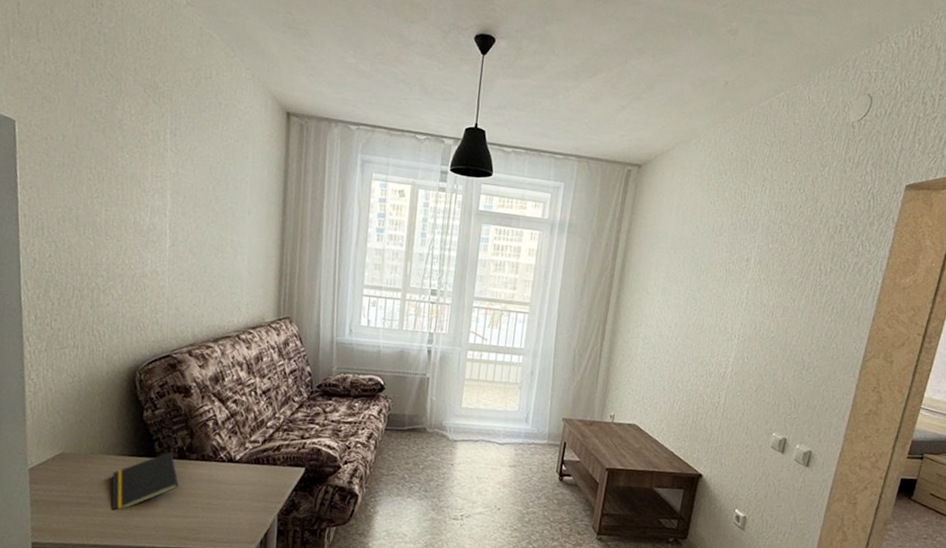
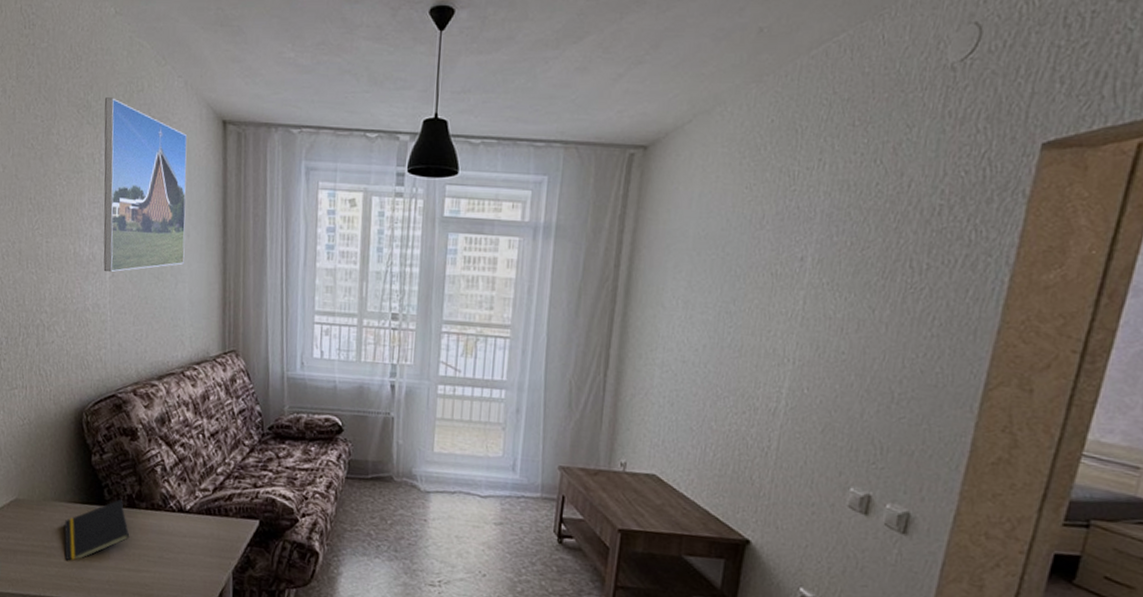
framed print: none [163,80,253,242] -> present [103,97,188,273]

